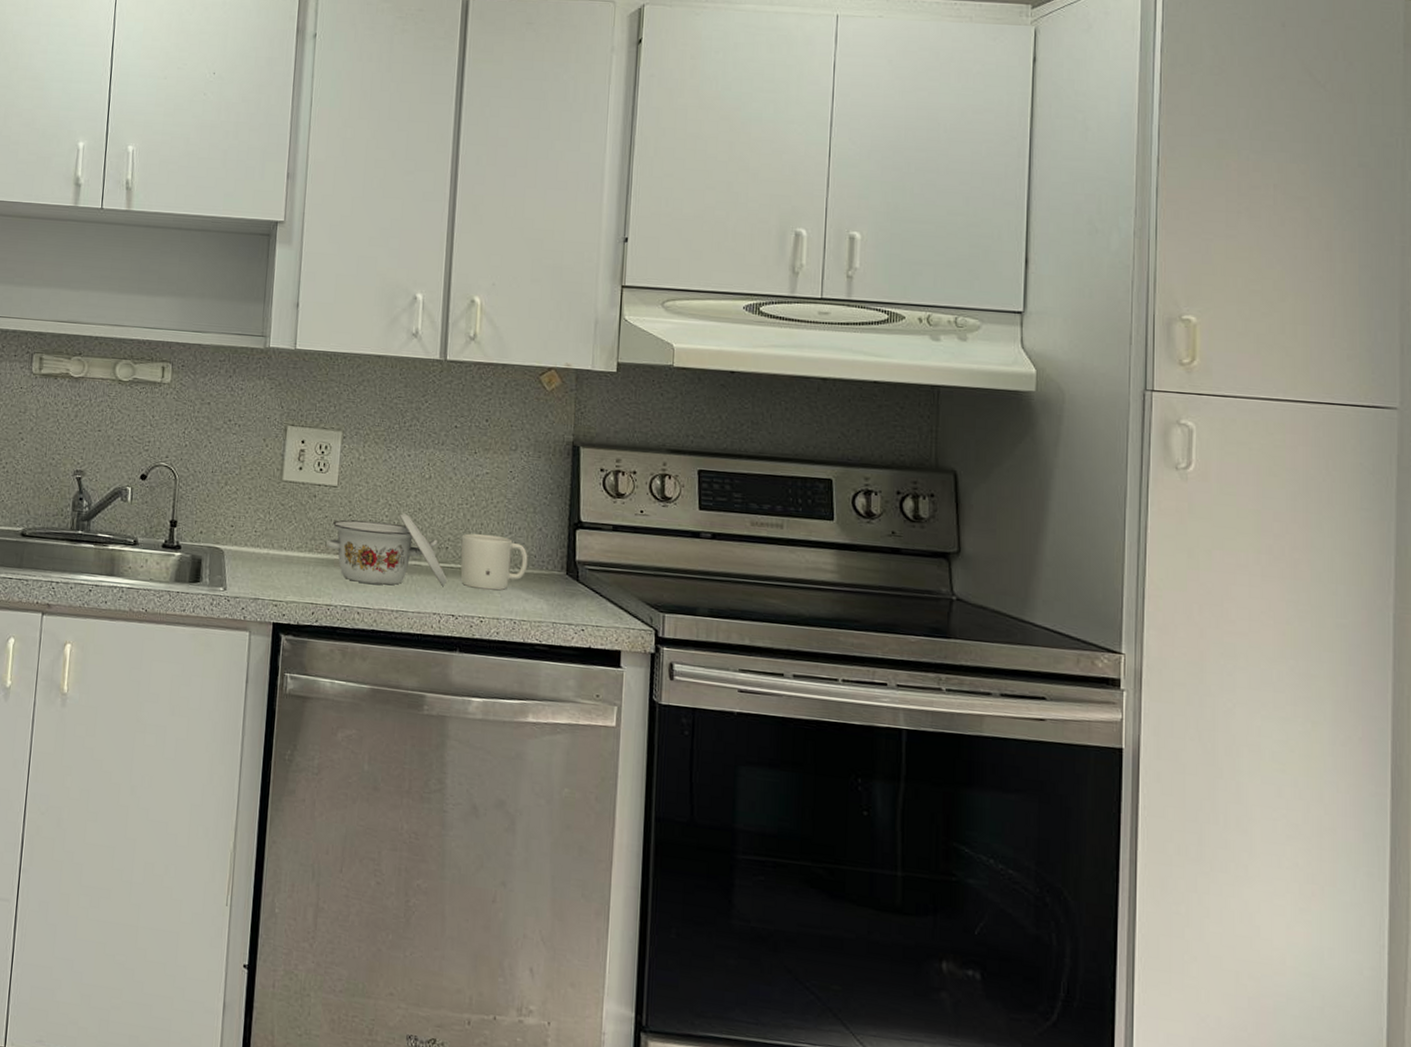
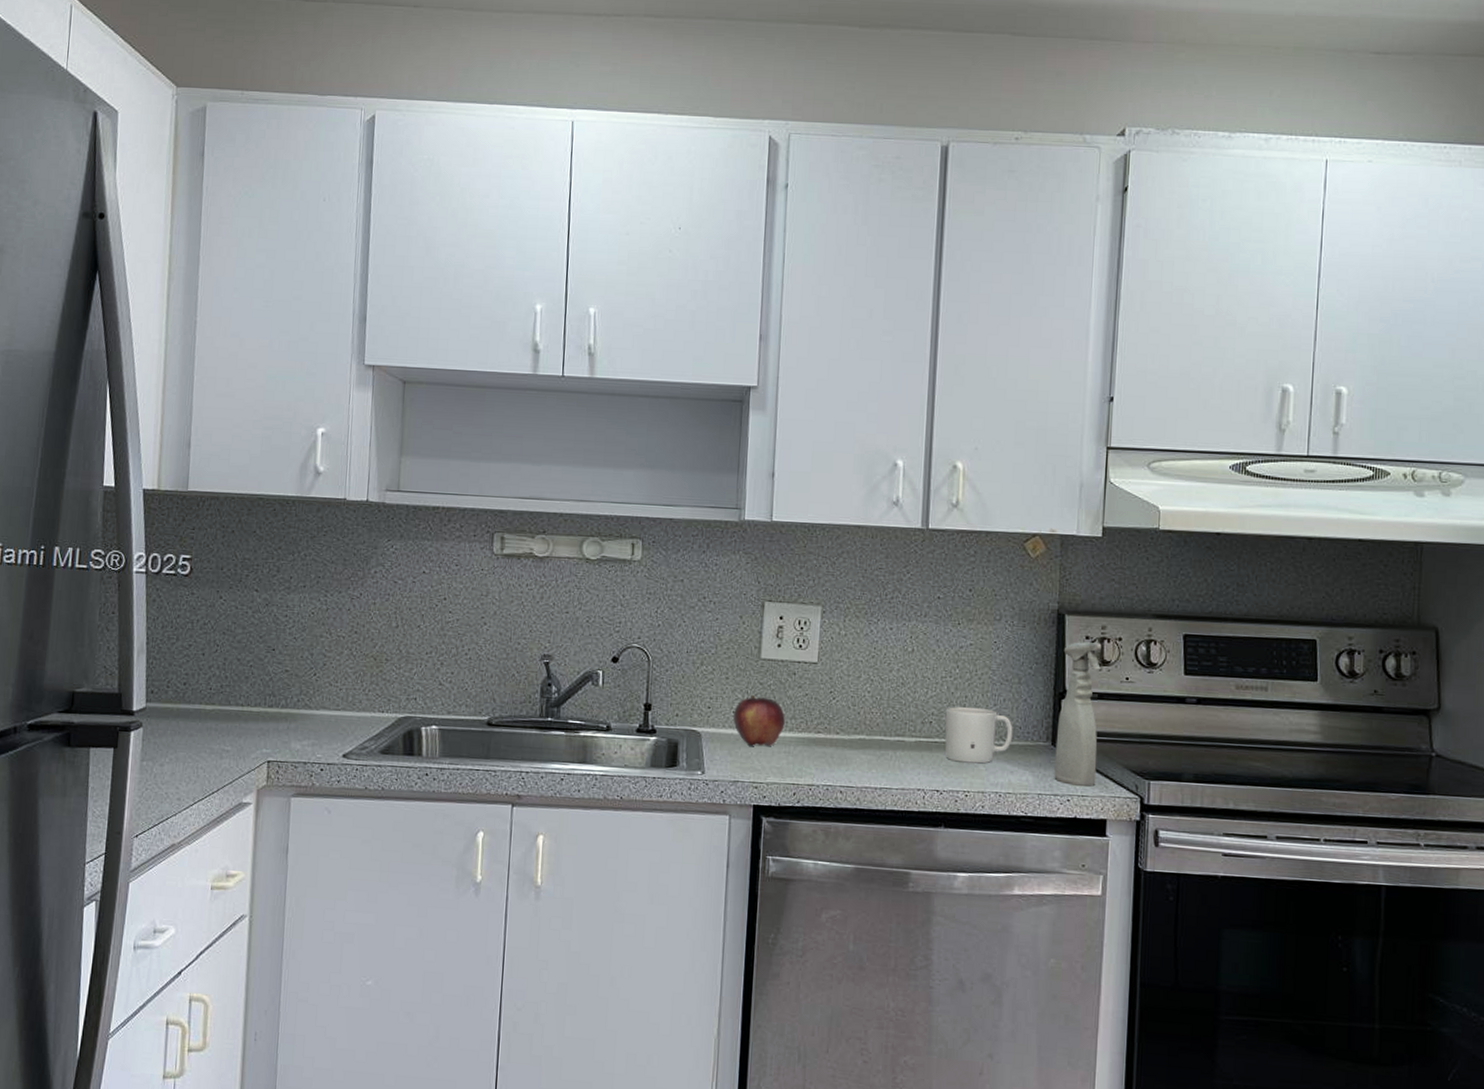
fruit: none [255,515,305,565] -> present [733,694,785,746]
cooking pot: present [326,513,447,586] -> none [807,689,931,763]
spray bottle: none [568,474,616,618] -> present [1054,642,1102,787]

